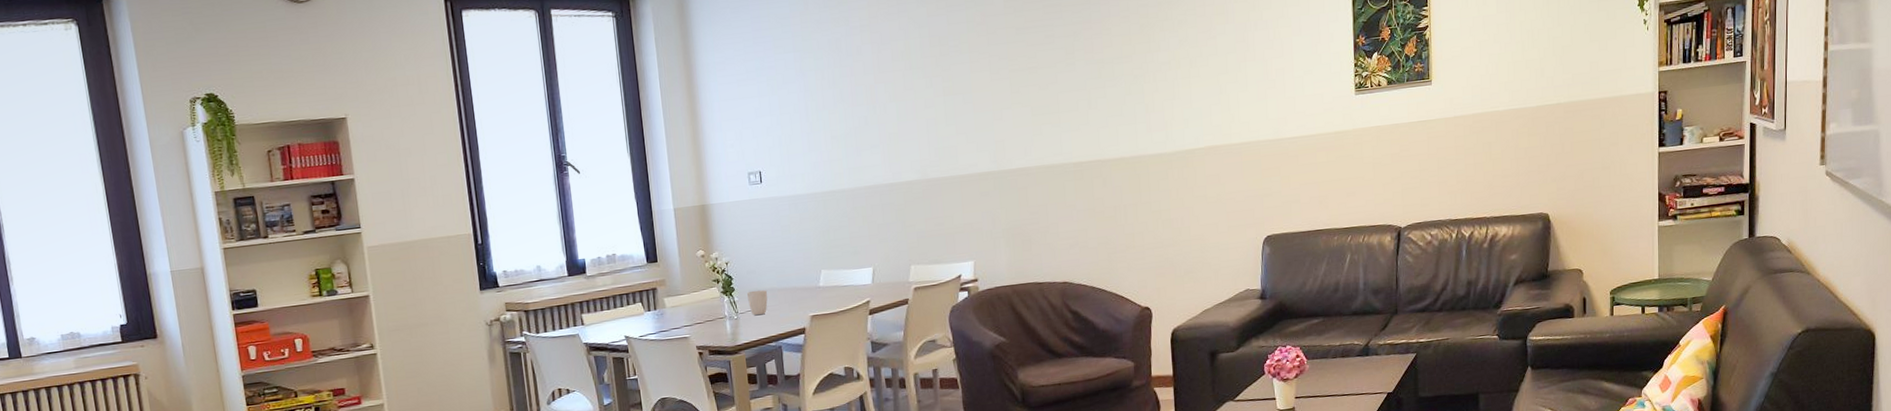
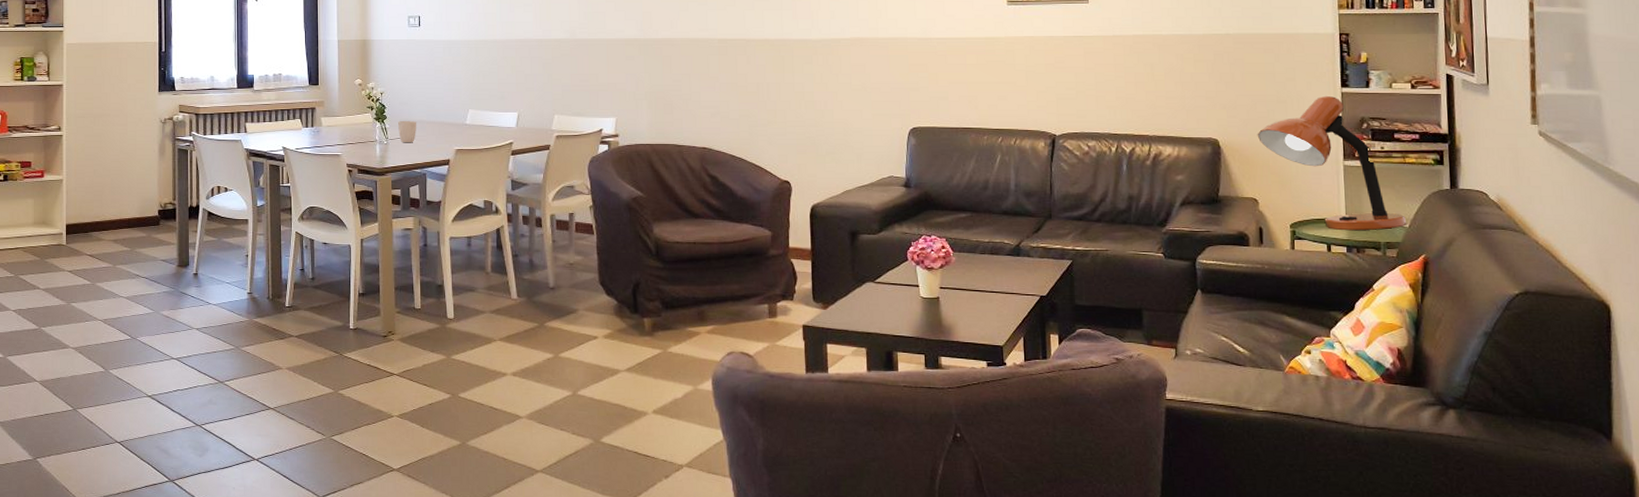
desk lamp: none [1583,157,1711,292] -> present [1257,95,1407,231]

